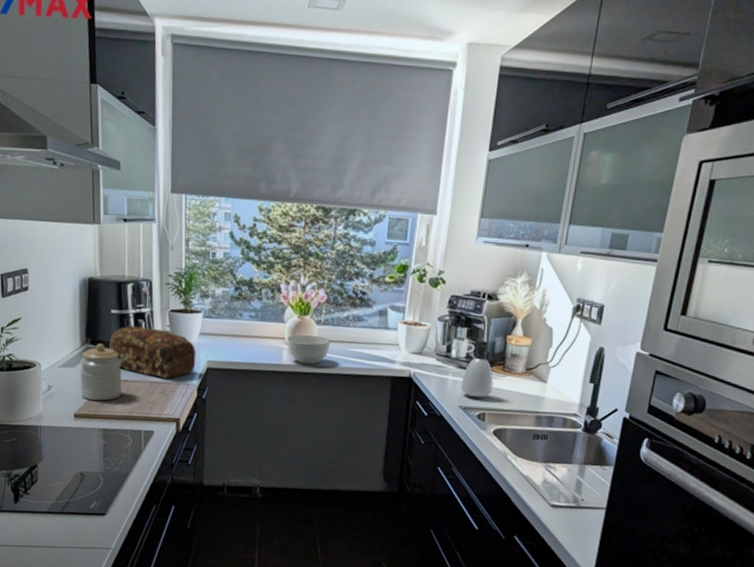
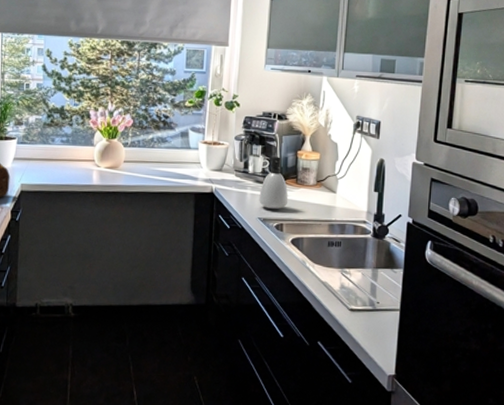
bowl: present [287,335,331,364] -> none [96,157,138,184]

